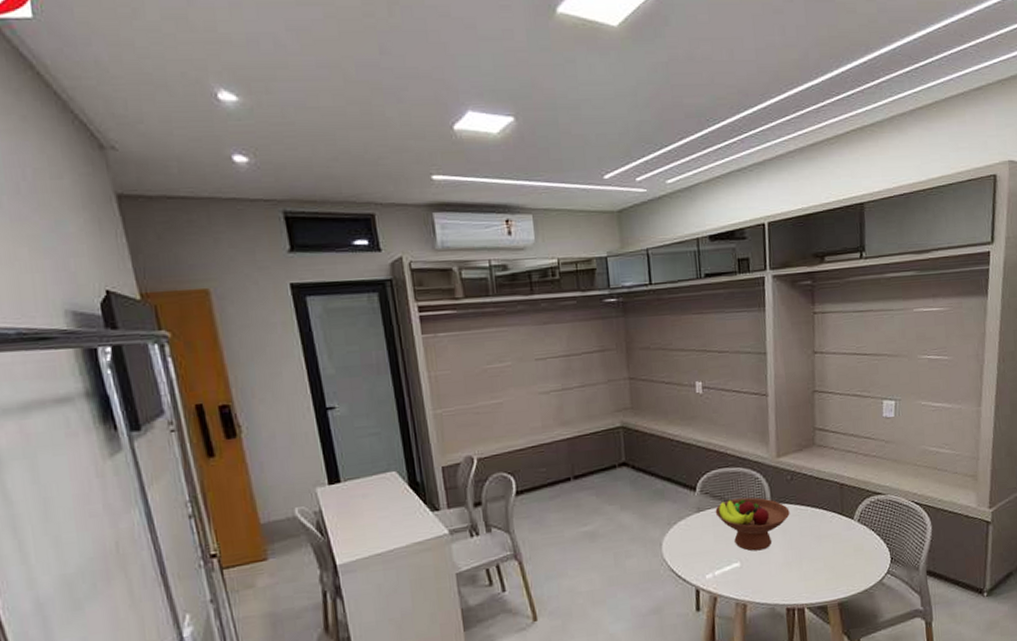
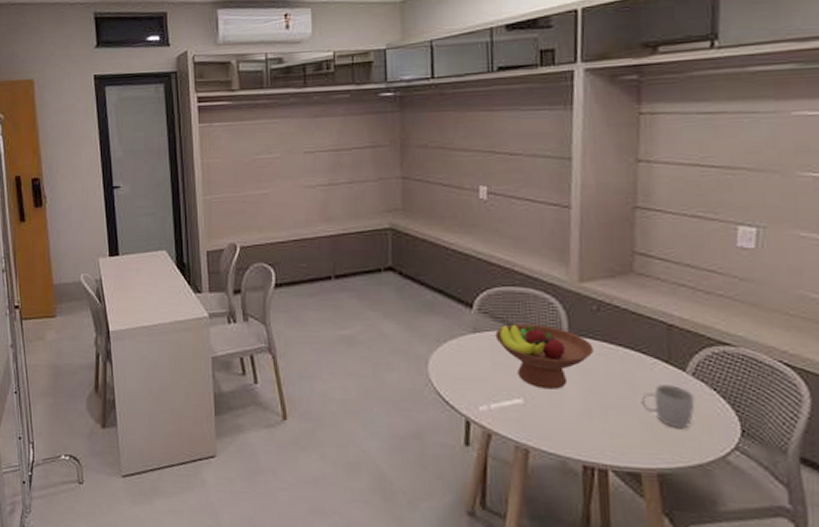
mug: none [825,531,861,565] -> present [641,385,695,429]

